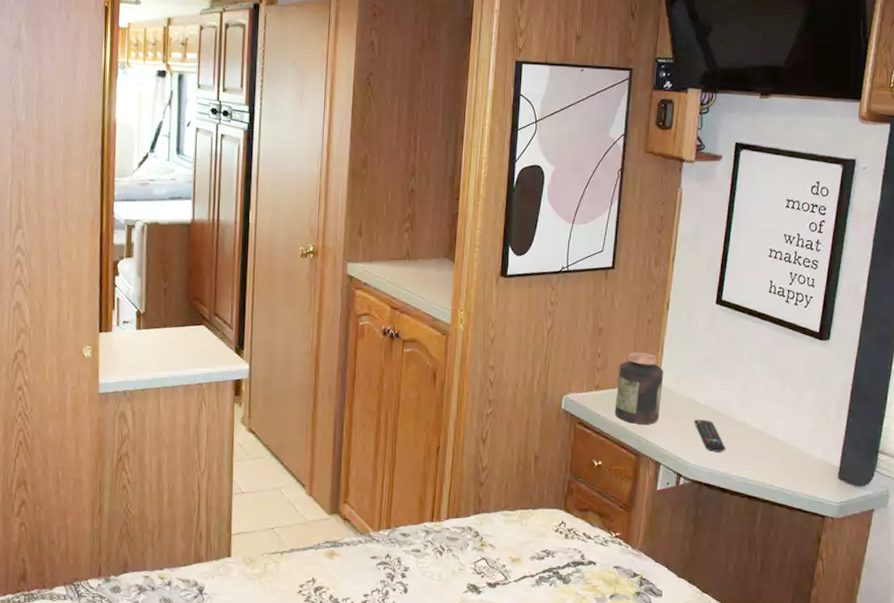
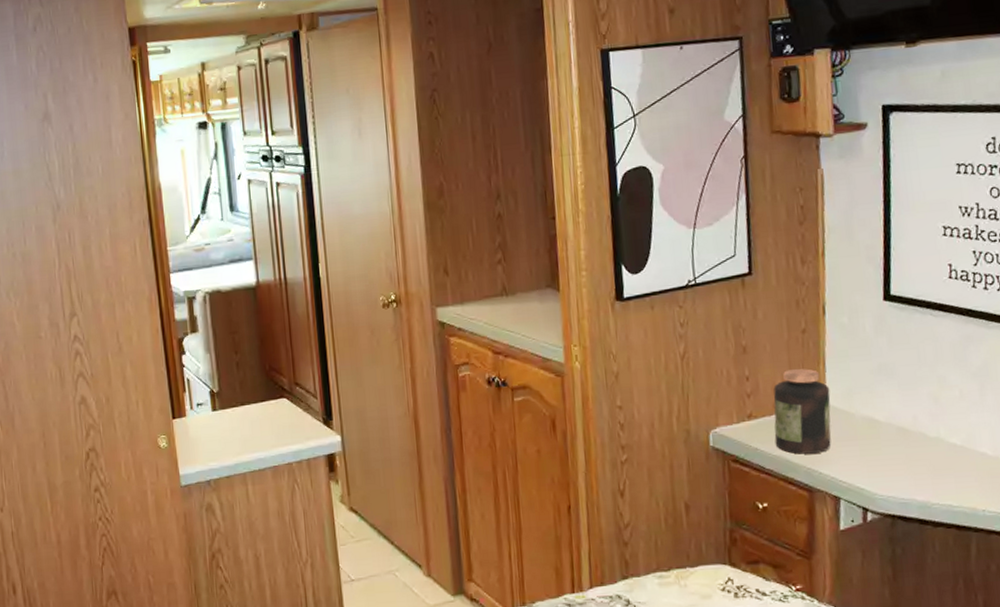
remote control: present [694,419,726,452] -> none [875,440,920,478]

